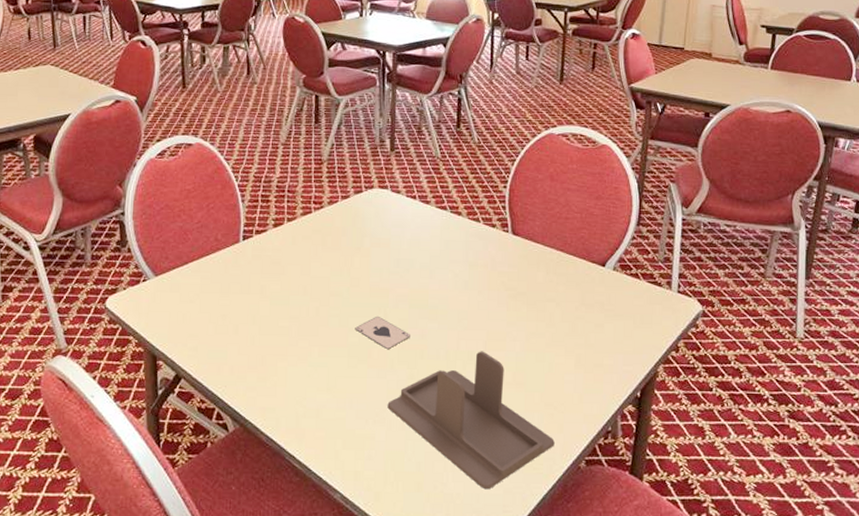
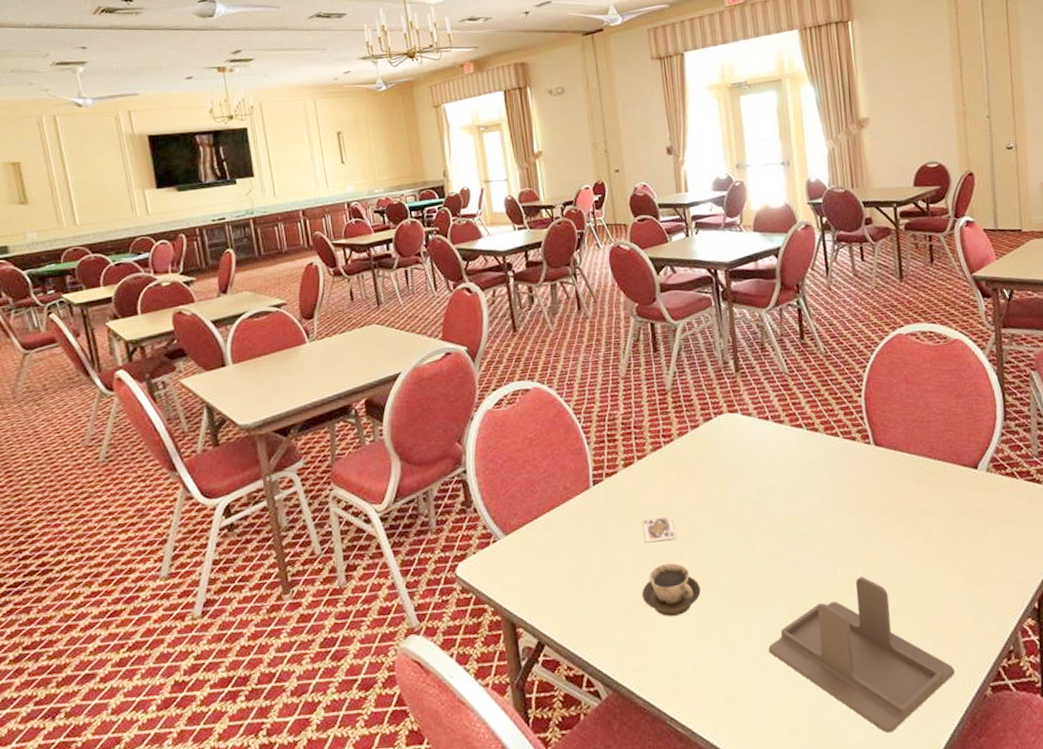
cup: none [277,319,332,366] -> present [642,563,701,616]
card: none [285,275,315,298] -> present [643,516,676,543]
playing card: present [355,316,412,350] -> none [723,551,784,588]

